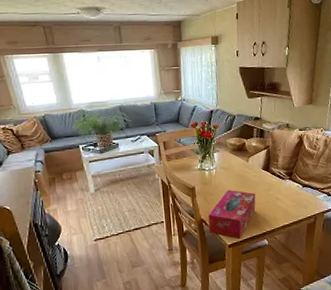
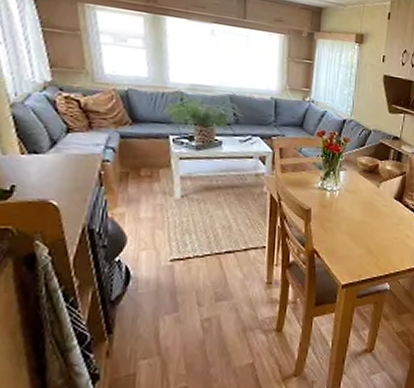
tissue box: present [208,189,256,240] -> none [320,217,383,280]

